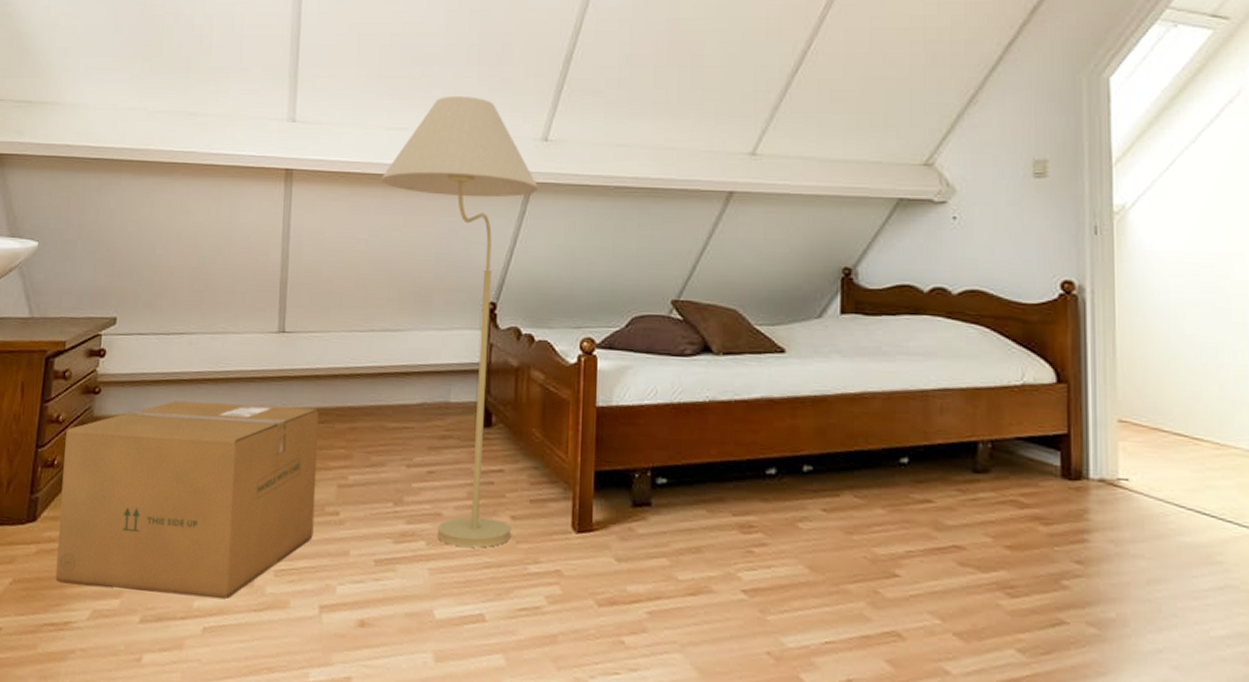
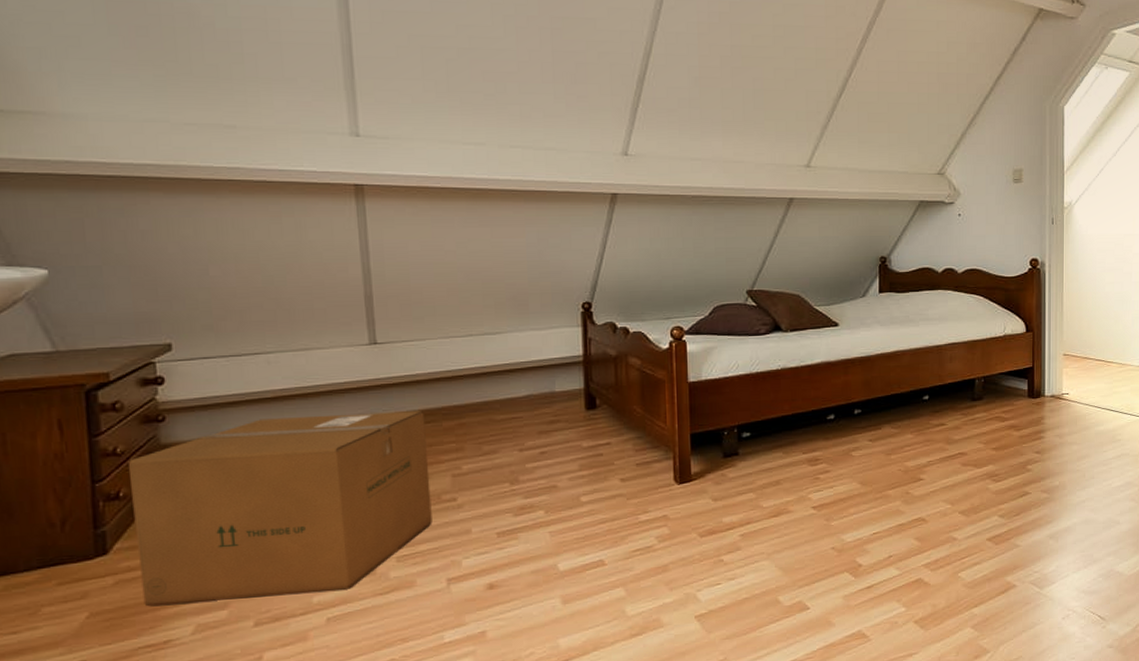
floor lamp: present [380,96,539,548] -> none [462,112,623,510]

